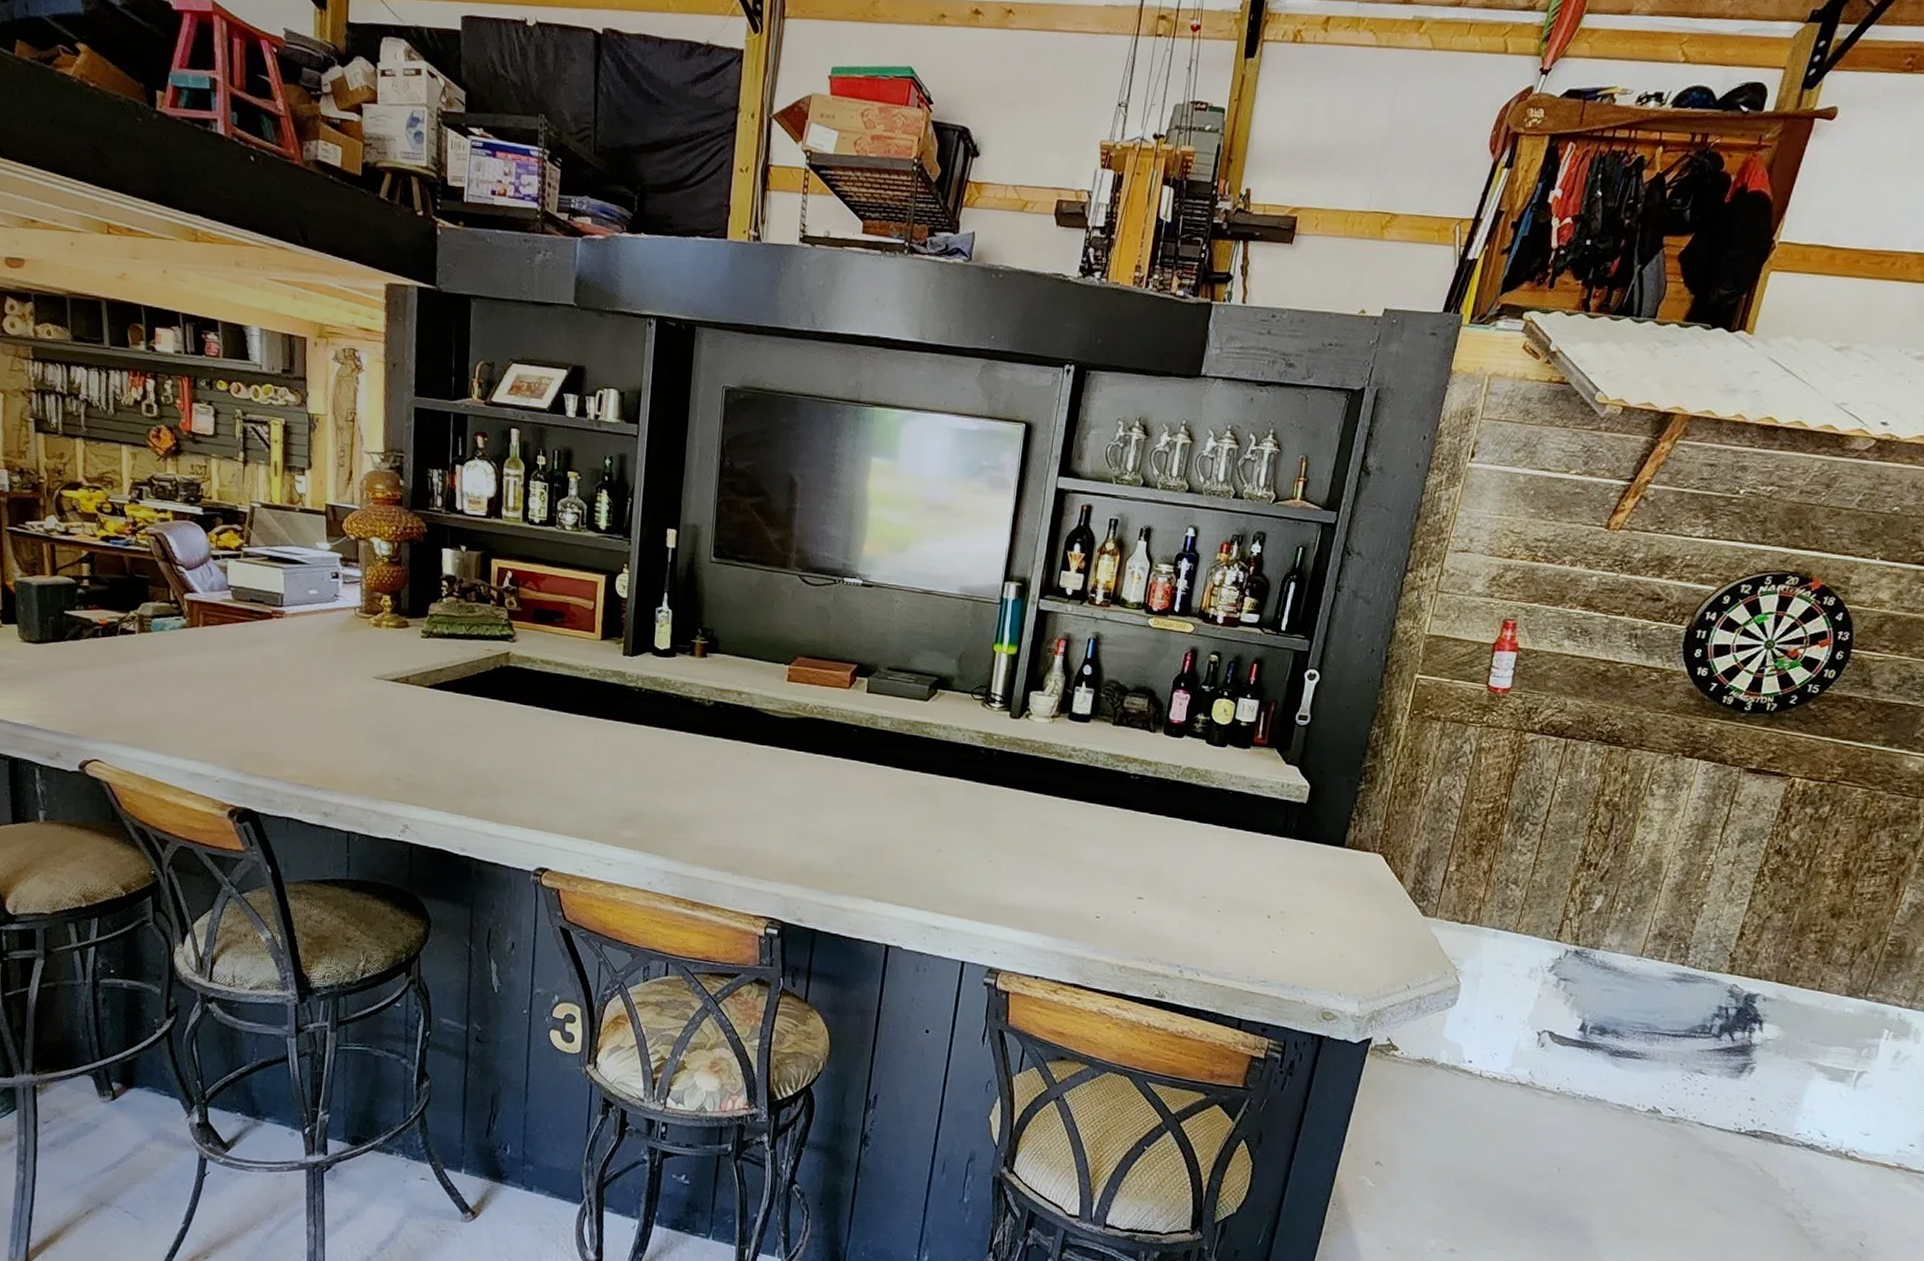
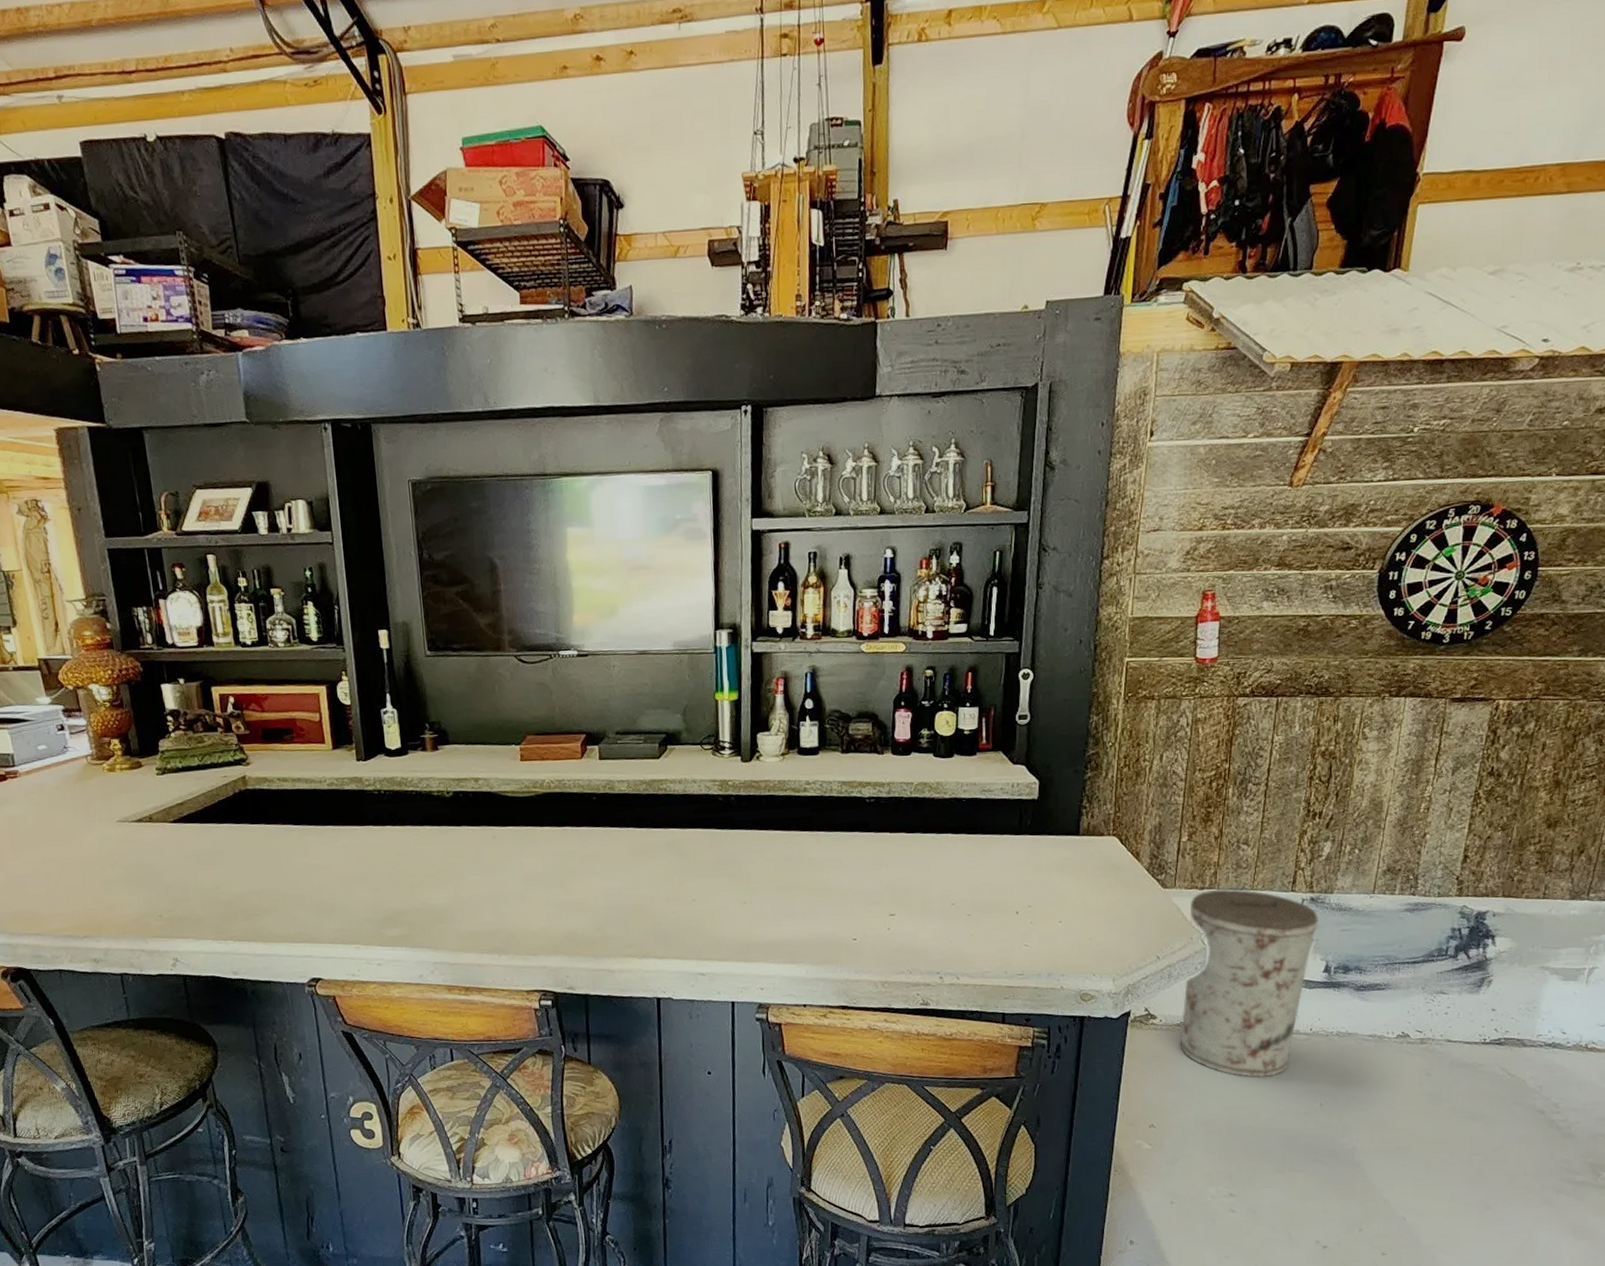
trash can: none [1418,925,1581,1131] -> present [1180,888,1318,1078]

